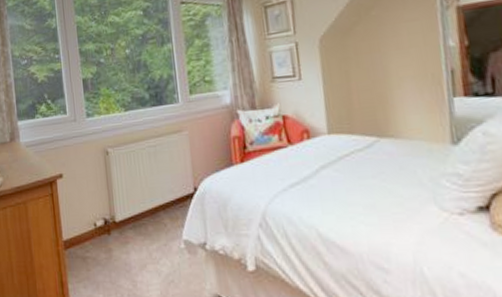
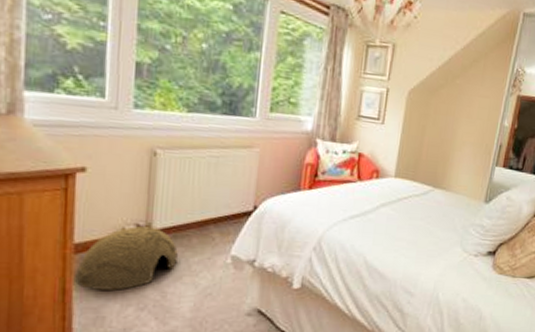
woven basket: none [67,219,140,281] -> present [75,226,178,291]

